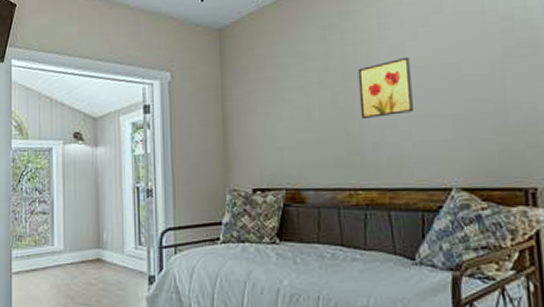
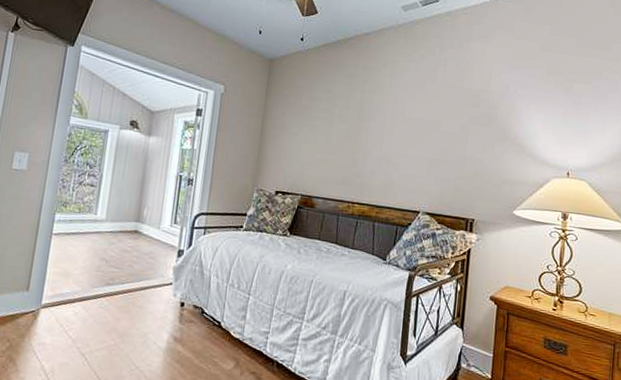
wall art: present [358,57,413,120] -> none [366,110,407,152]

